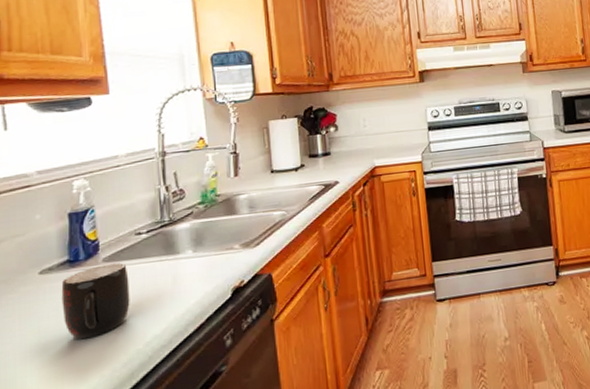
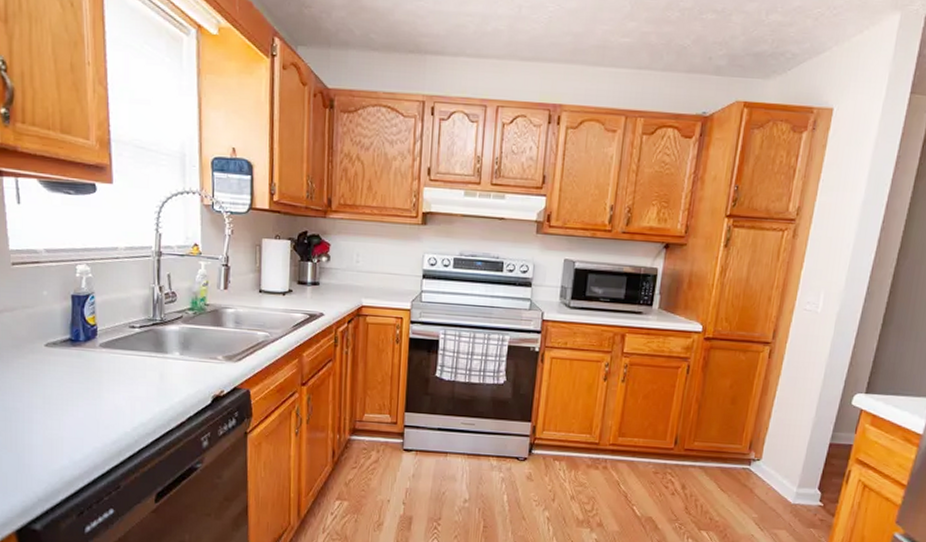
mug: present [61,262,130,340] -> none [63,349,122,413]

